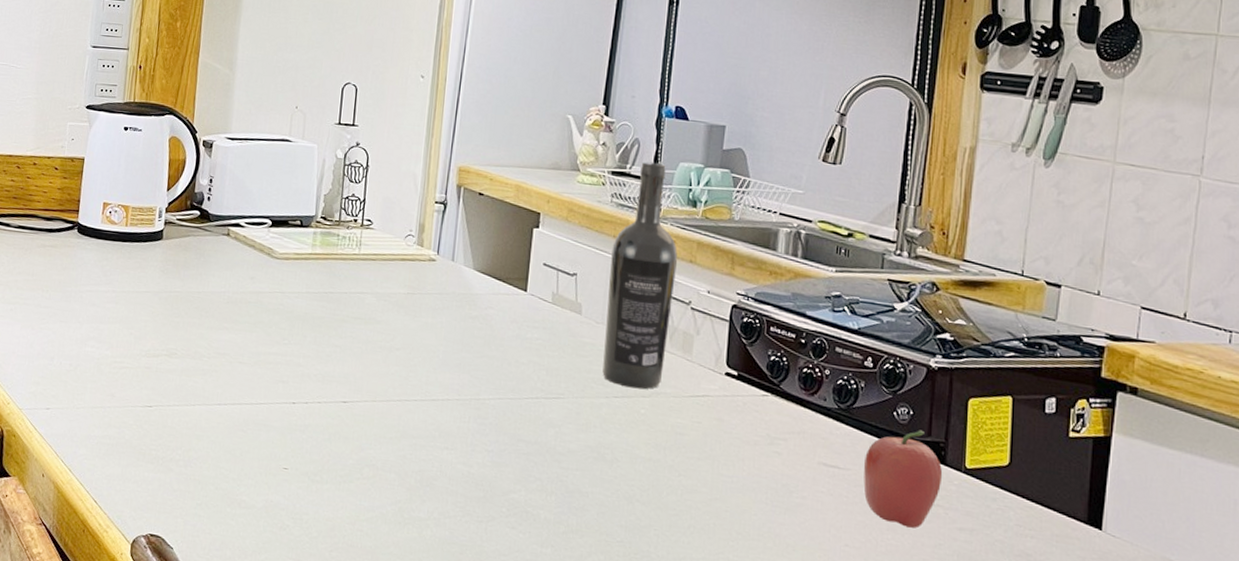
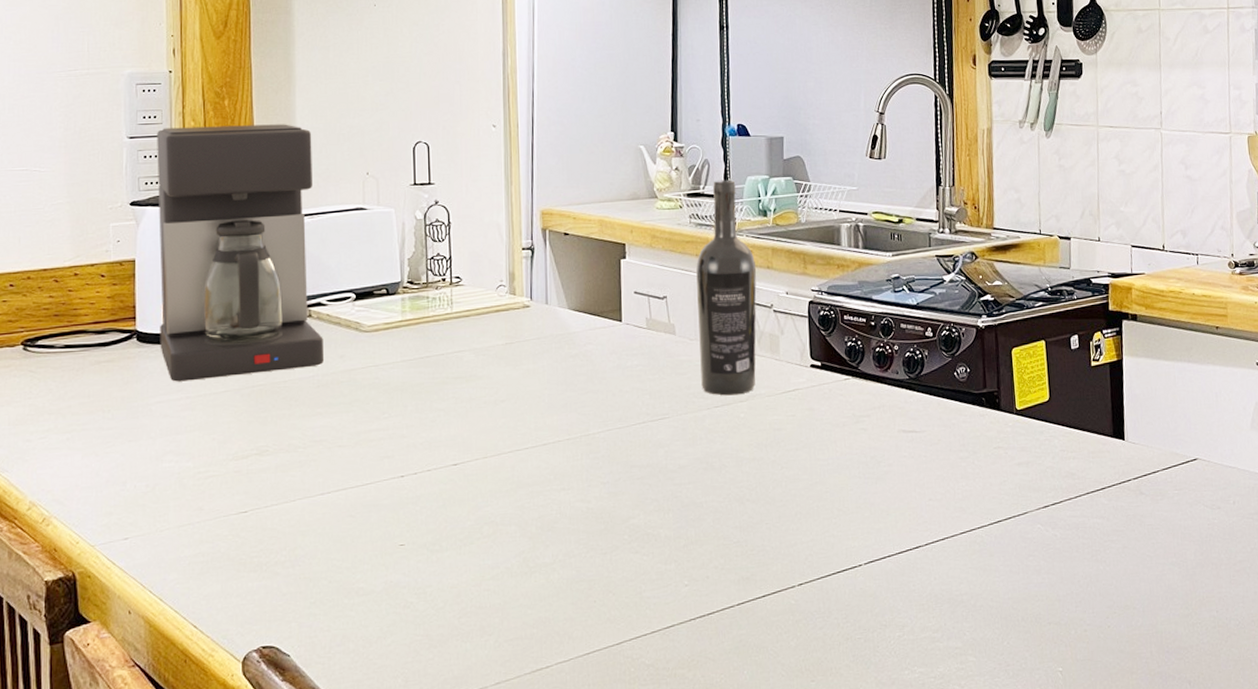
coffee maker: none [96,41,250,283] -> present [157,124,323,382]
fruit: present [863,430,943,528] -> none [935,384,1000,472]

